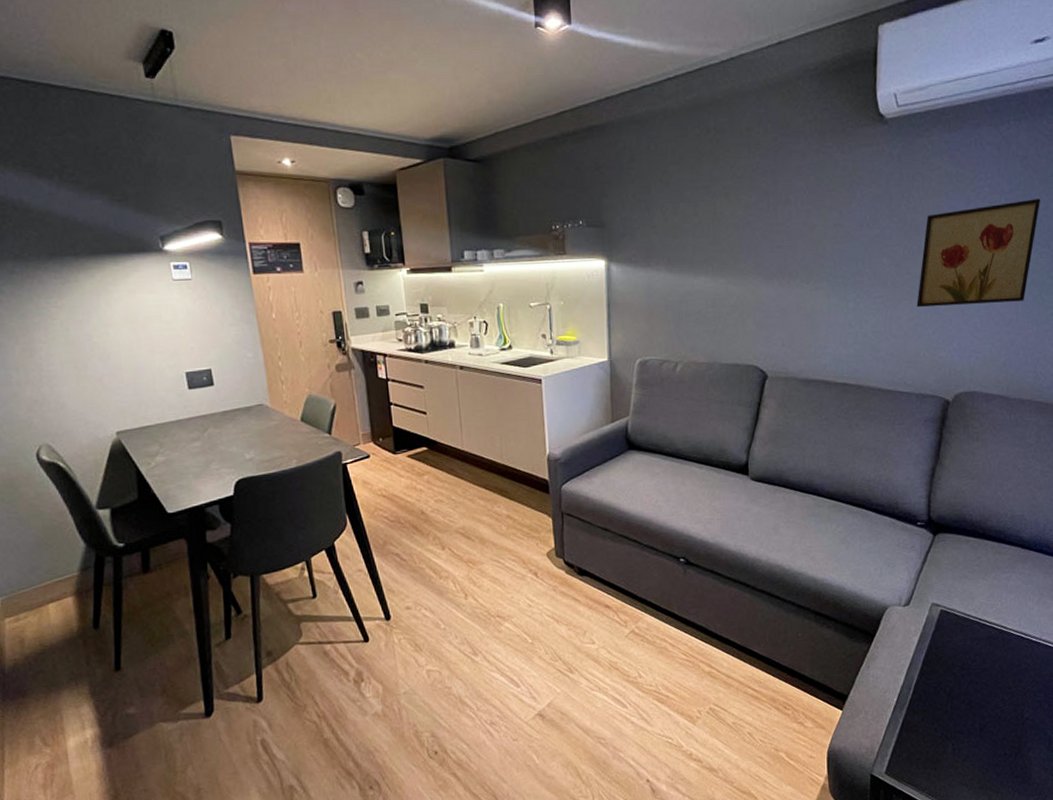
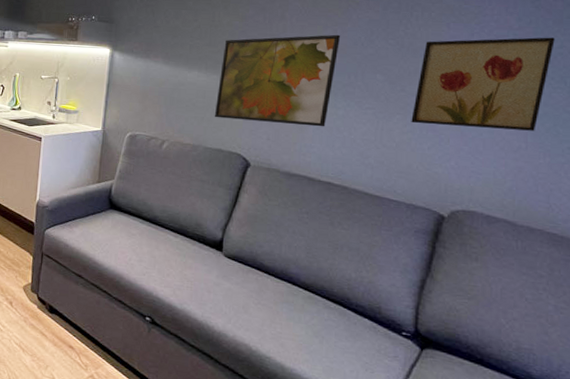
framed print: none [726,216,846,329] -> present [214,34,340,127]

